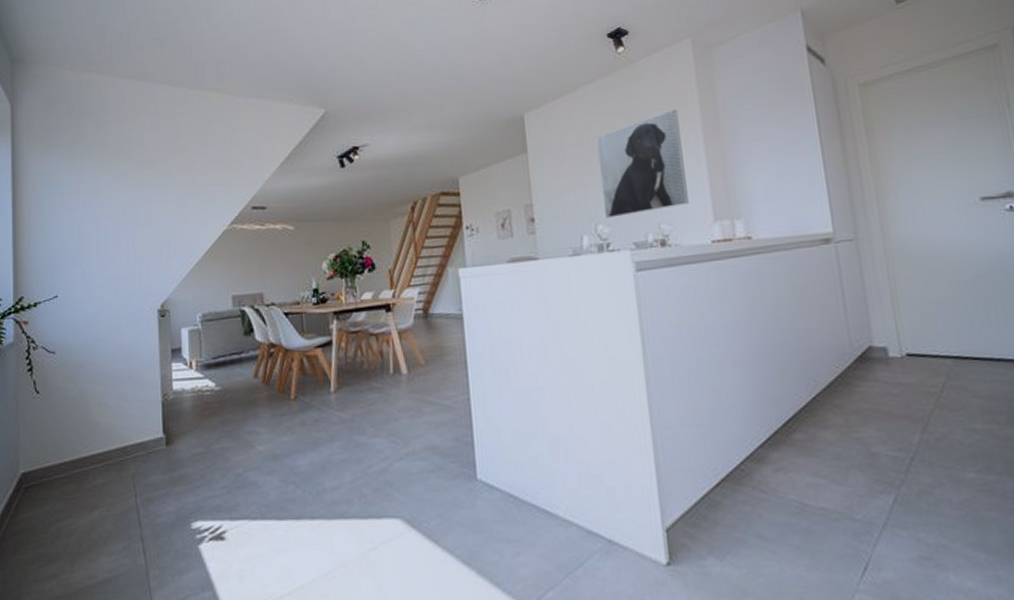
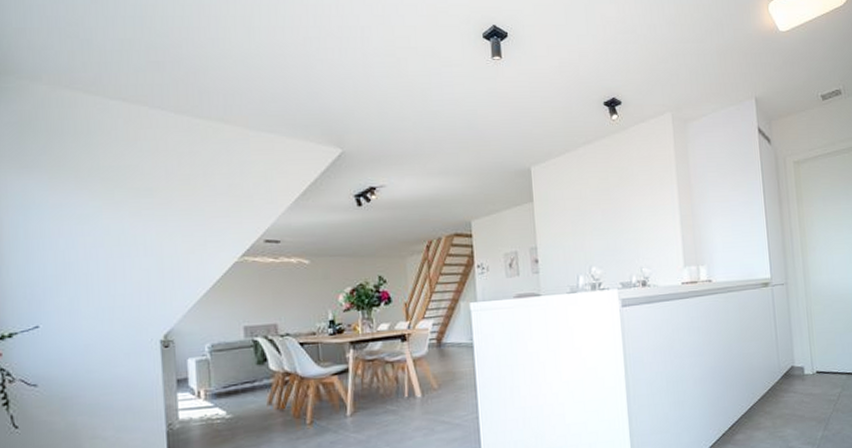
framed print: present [596,109,689,219] -> none [592,171,665,263]

